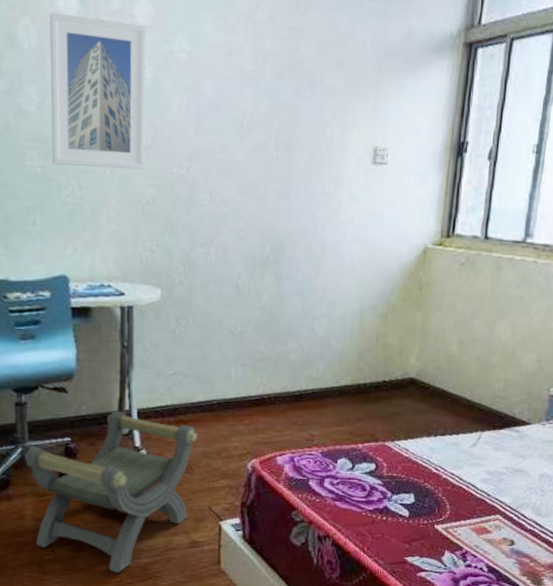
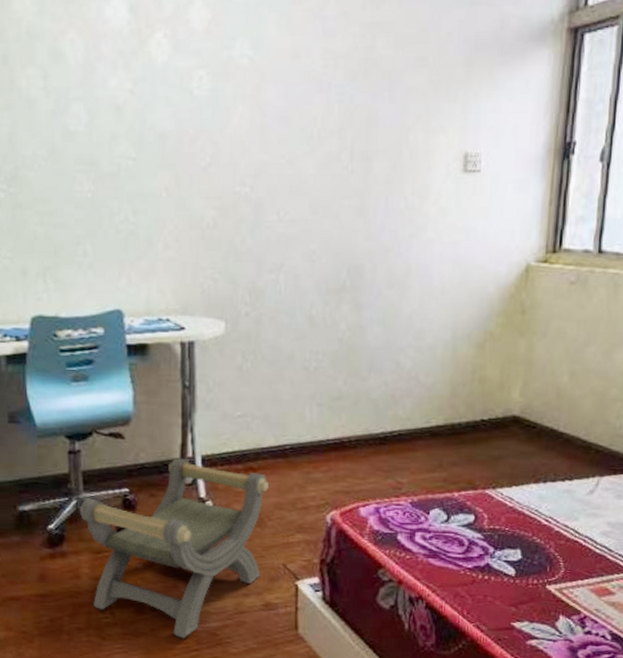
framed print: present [49,12,147,169] -> none [97,22,205,190]

